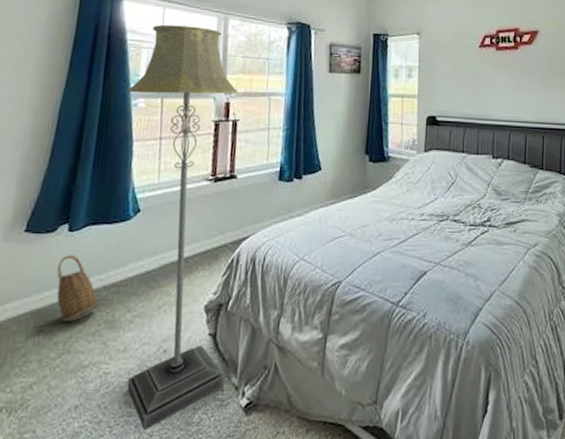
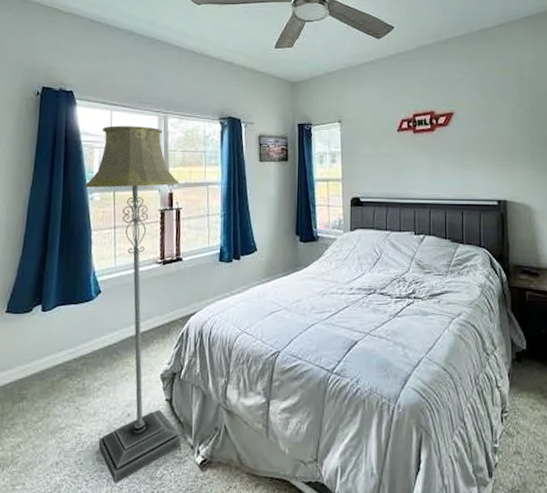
basket: present [56,255,100,323] -> none [34,332,72,391]

